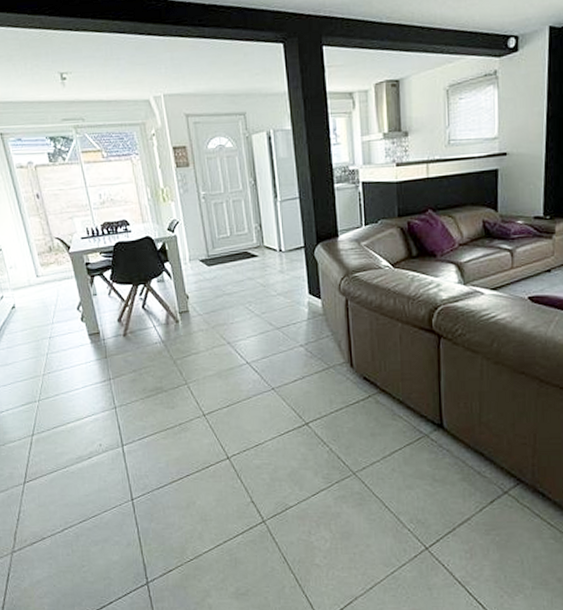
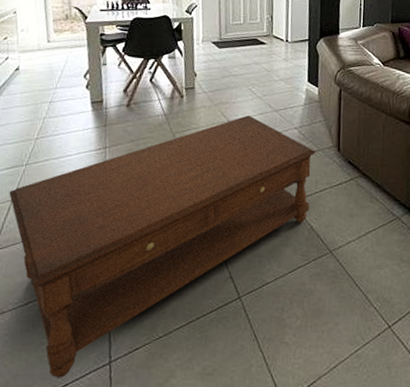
coffee table: none [28,335,326,597] -> present [9,115,316,378]

